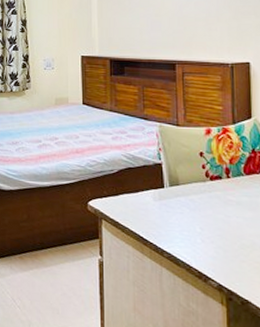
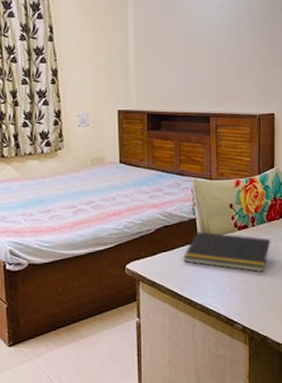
notepad: none [148,177,251,229] -> present [183,231,271,273]

